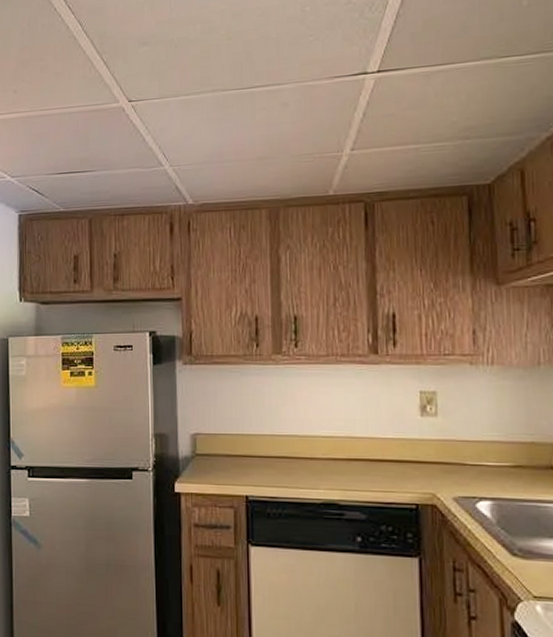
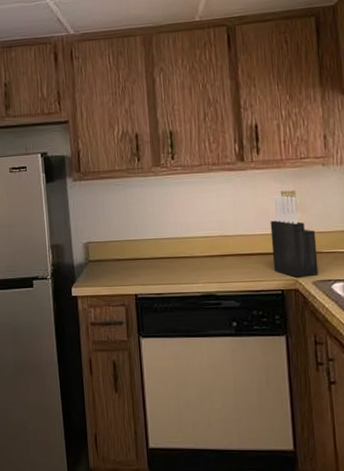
knife block: none [405,395,461,492] -> present [270,195,319,277]

